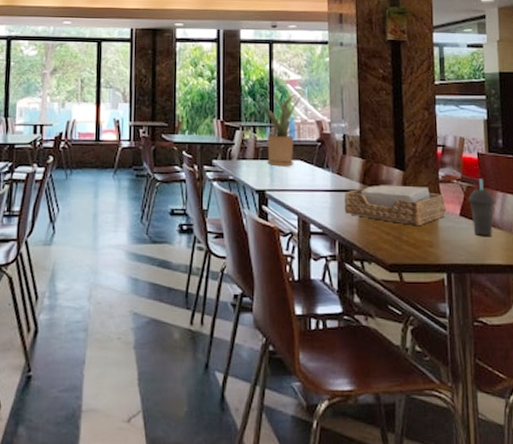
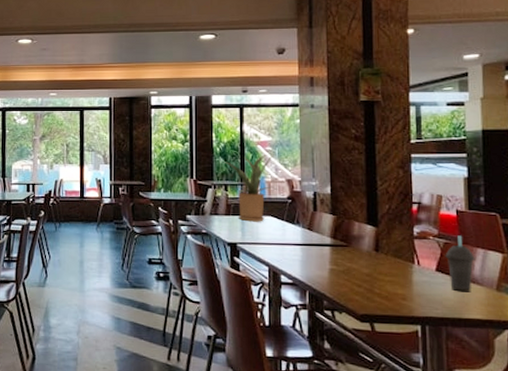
napkin holder: present [344,185,446,227] -> none [314,240,421,280]

